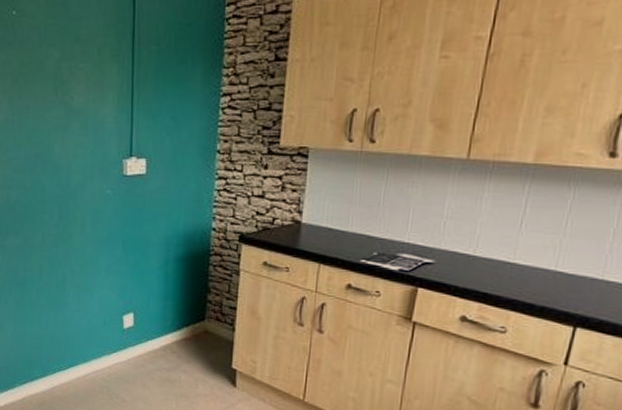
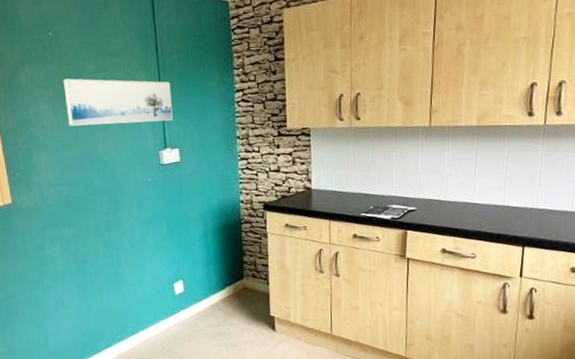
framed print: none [23,66,145,124] -> present [63,78,173,126]

